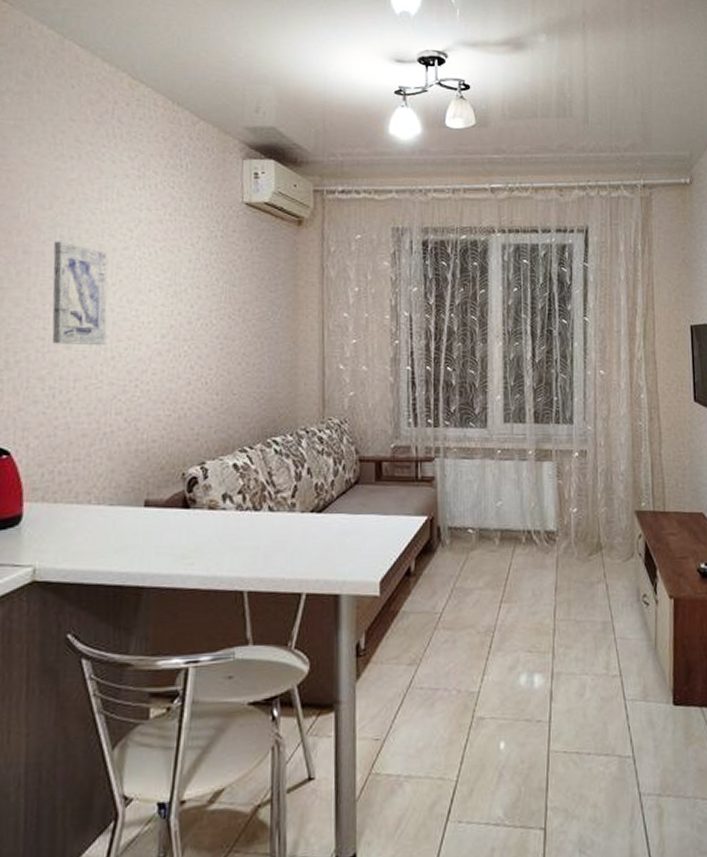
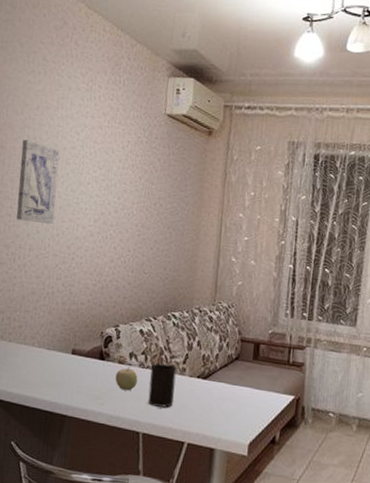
fruit: none [206,511,236,542] -> present [115,366,138,391]
cup: none [251,501,284,556] -> present [147,363,177,408]

